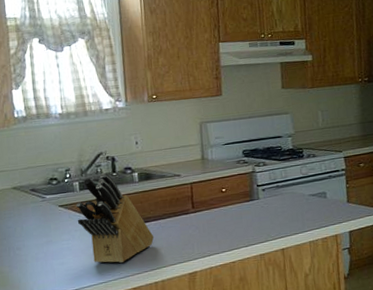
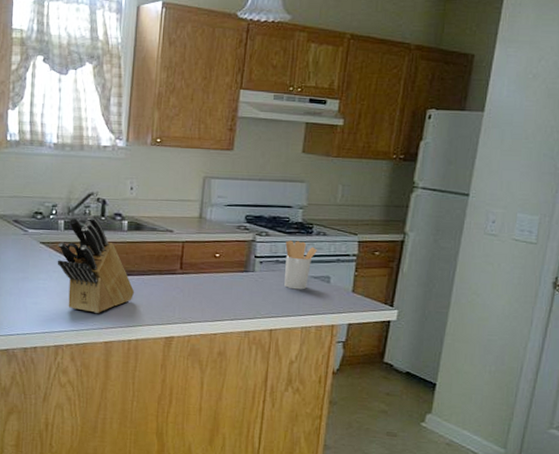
utensil holder: none [282,165,310,209] -> present [284,240,317,290]

